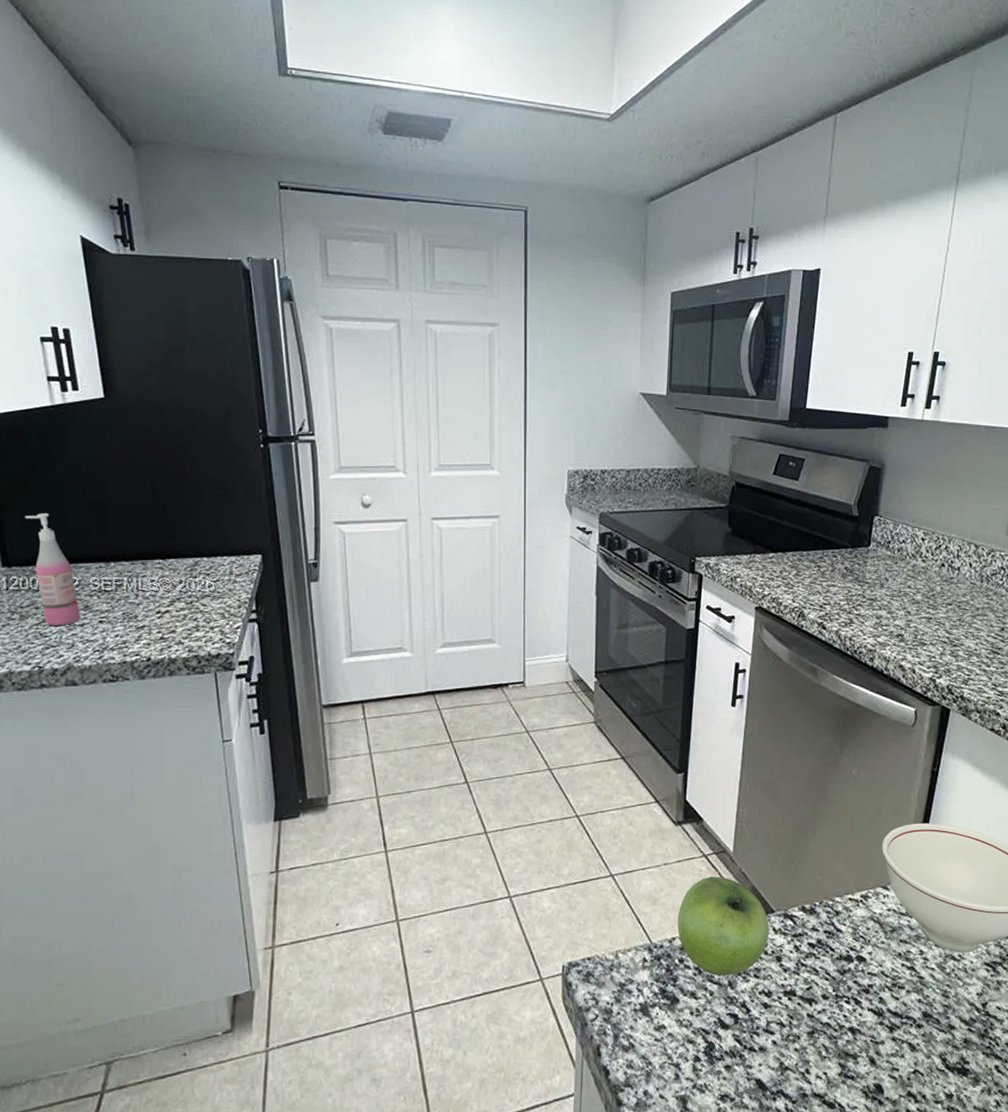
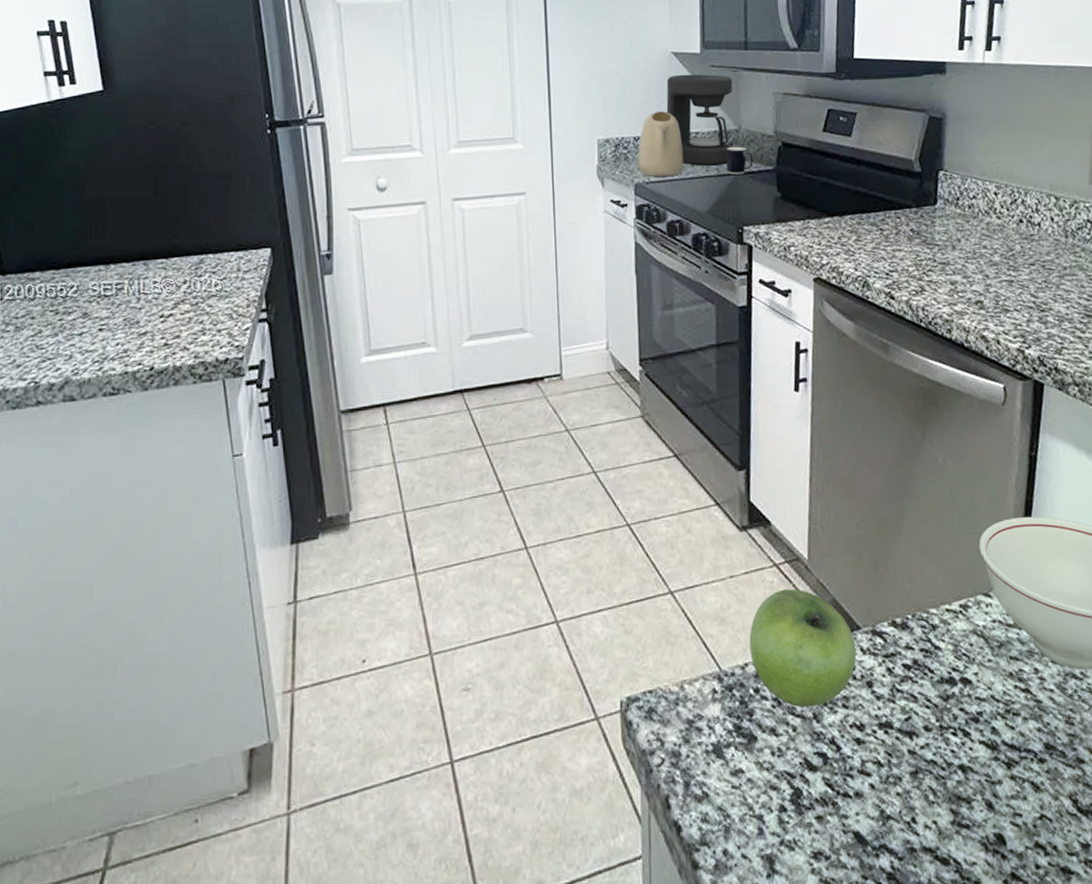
soap dispenser: present [25,513,80,626] -> none [20,215,78,337]
kettle: none [604,447,646,509] -> present [638,110,684,177]
coffee maker: none [632,414,695,500] -> present [666,74,733,166]
mug: none [684,483,709,510] -> present [725,146,754,175]

